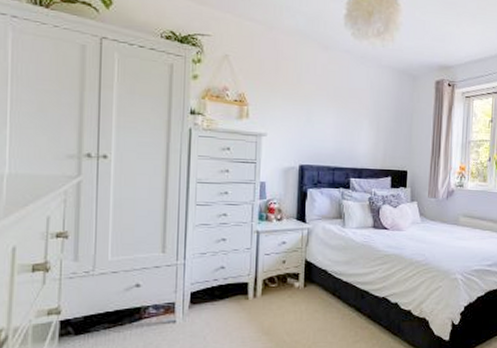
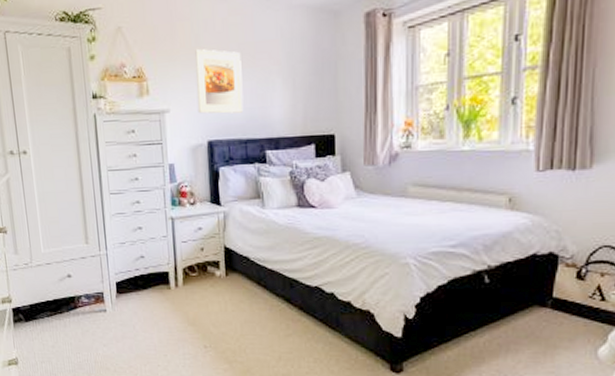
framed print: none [293,85,336,144] -> present [195,48,244,114]

